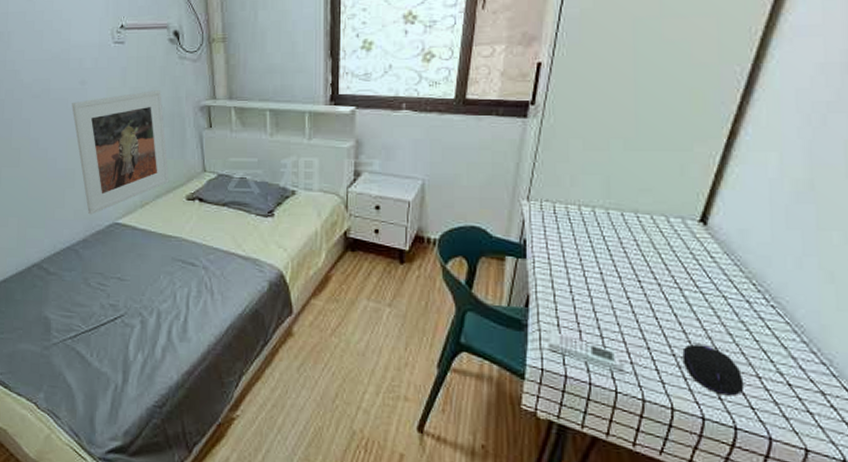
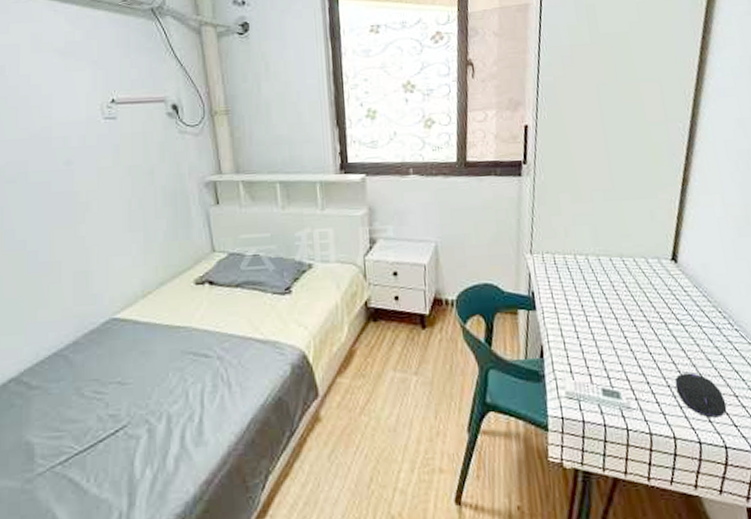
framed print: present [72,90,169,215] -> none [55,167,174,312]

